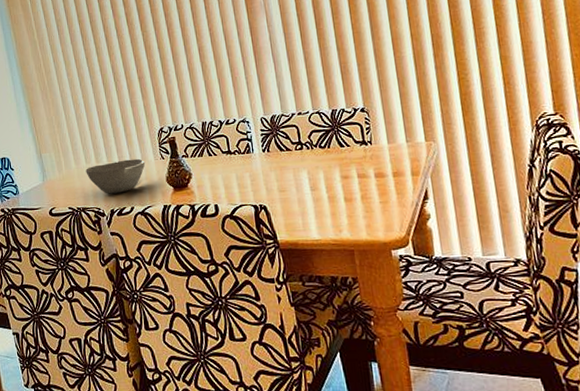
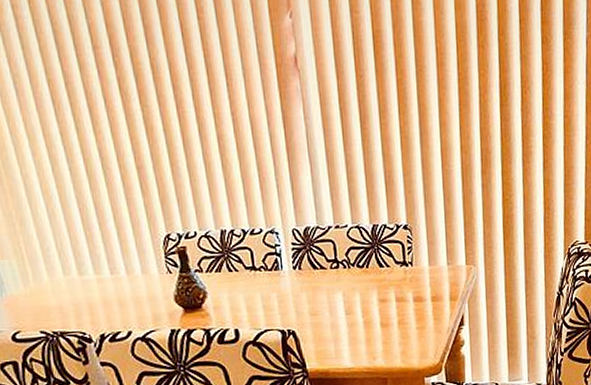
bowl: present [86,158,145,194] -> none [63,271,147,315]

